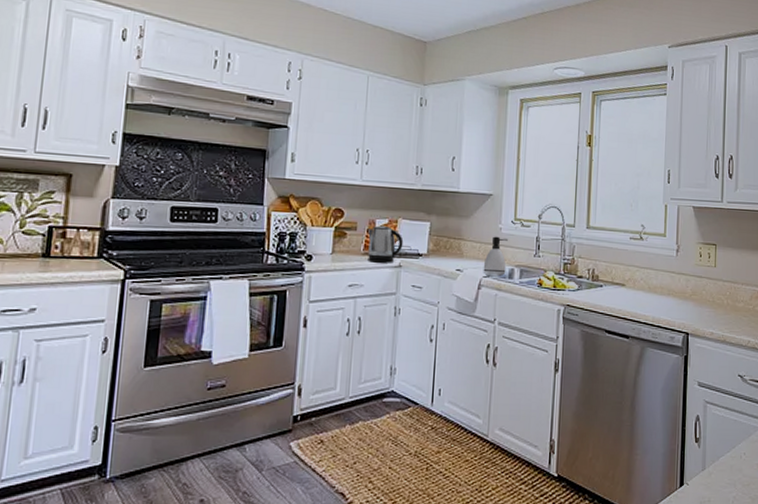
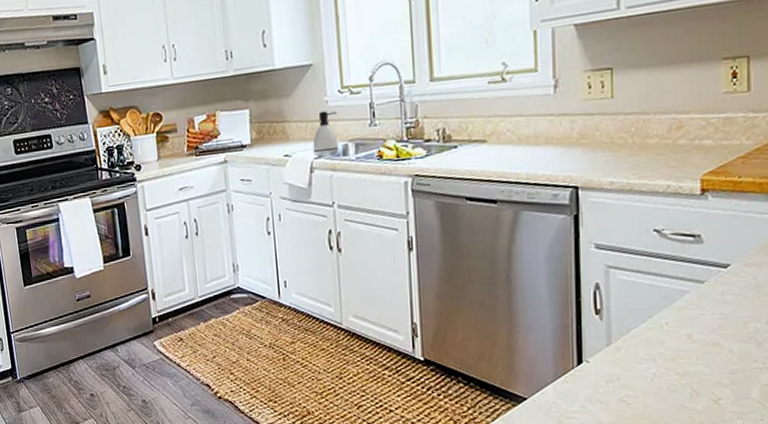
kettle: present [368,225,404,263] -> none [188,121,226,163]

